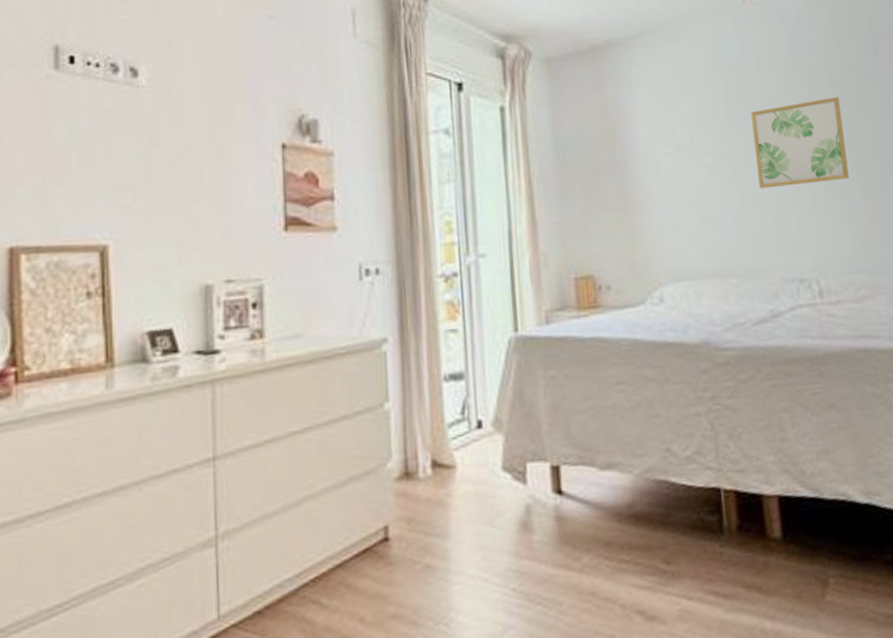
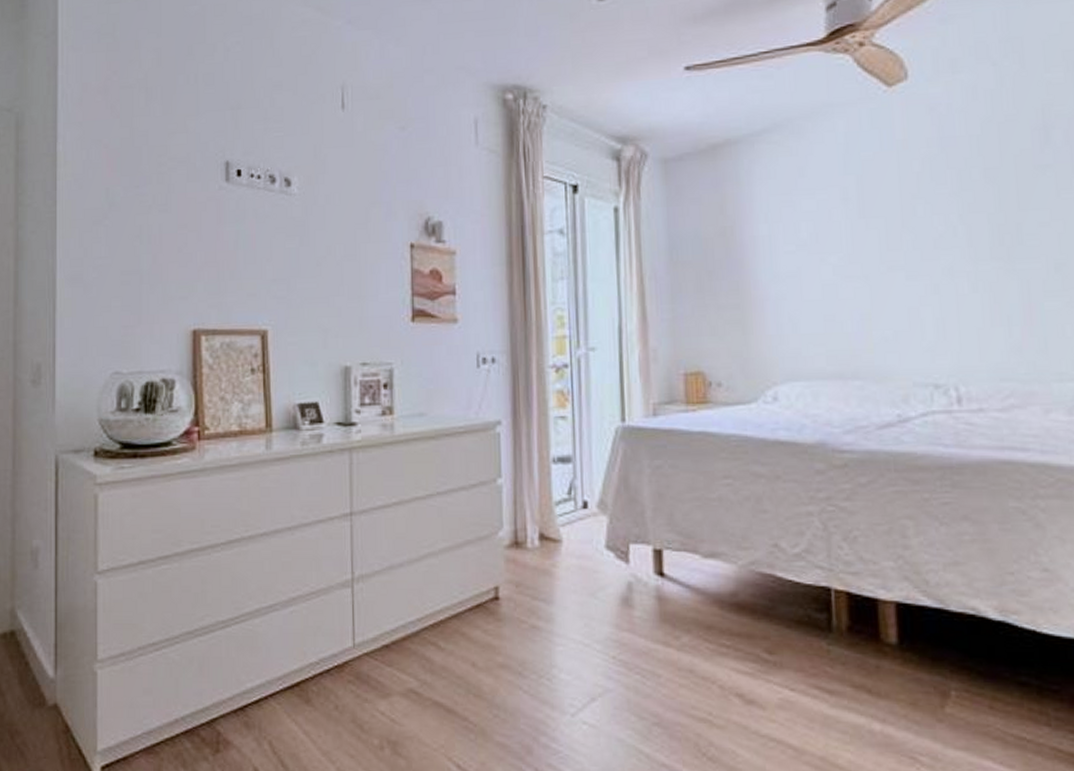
wall art: present [751,96,850,189] -> none [887,190,1003,289]

